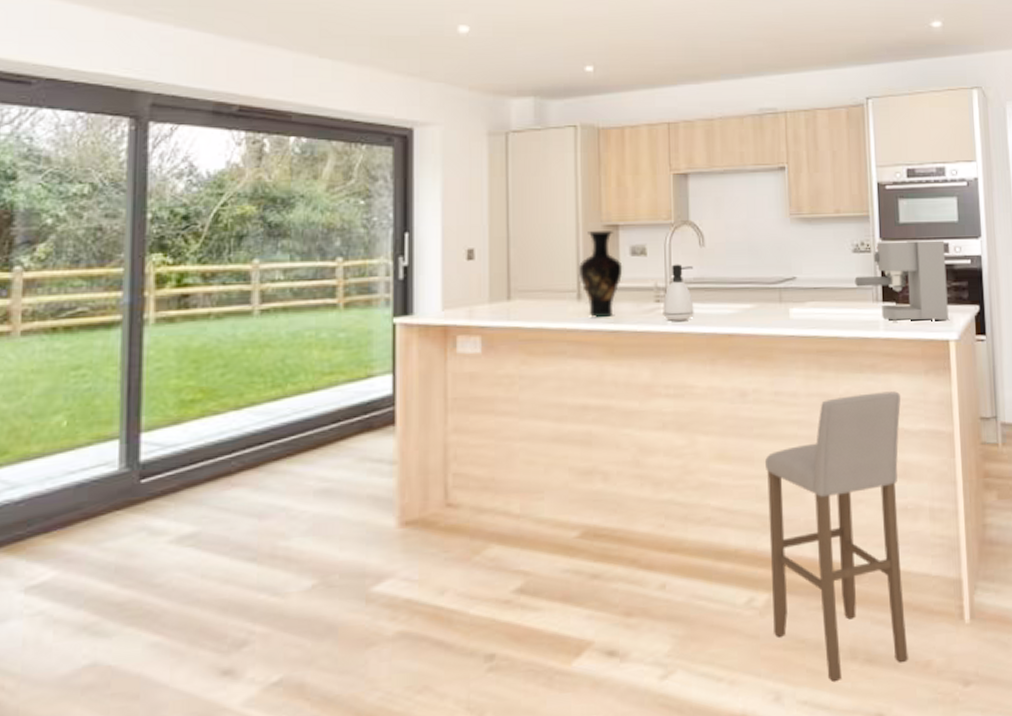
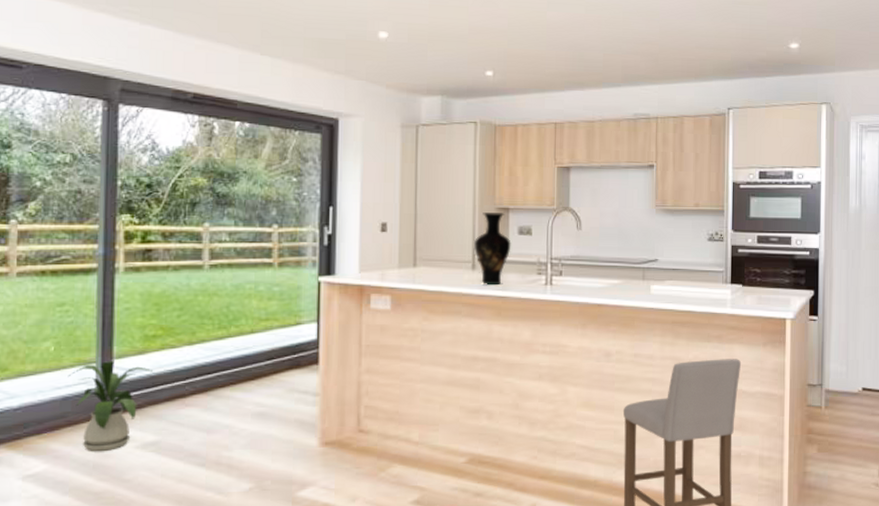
house plant: none [84,433,192,550] -> present [68,360,154,451]
soap dispenser: present [663,264,694,322] -> none [543,243,570,292]
coffee maker: present [854,240,949,322] -> none [708,233,788,303]

